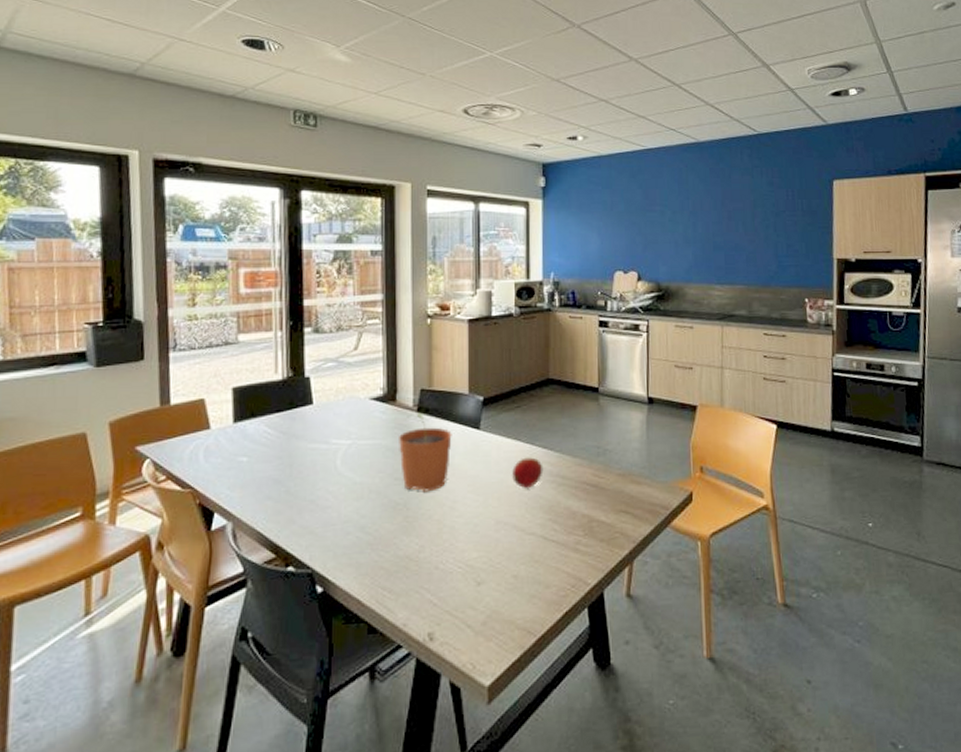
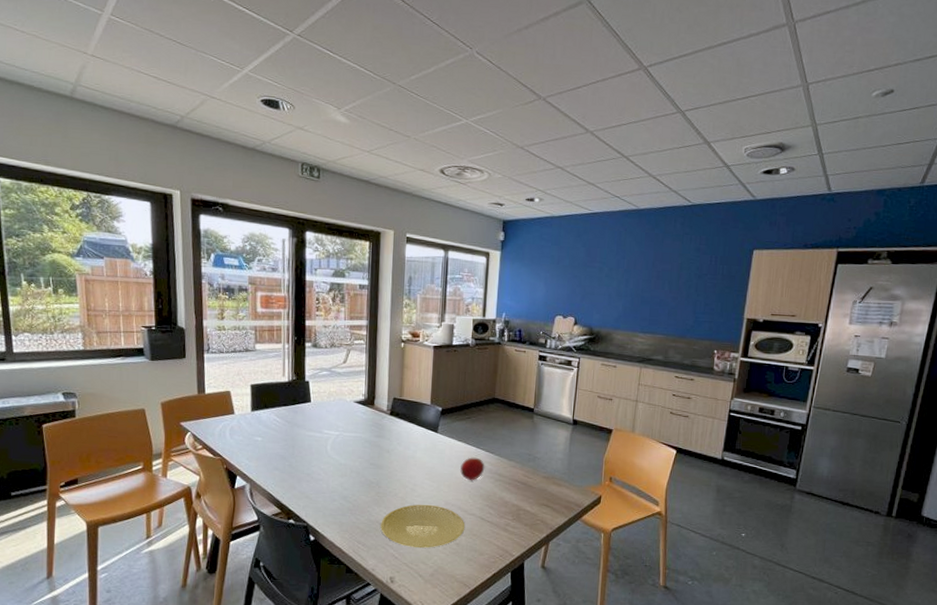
plant pot: present [399,414,452,492] -> none [375,416,416,476]
plate: none [412,526,524,587] -> present [380,504,465,548]

